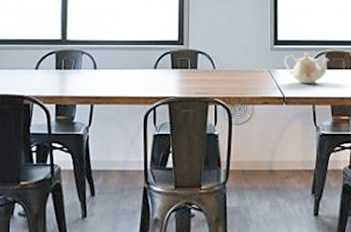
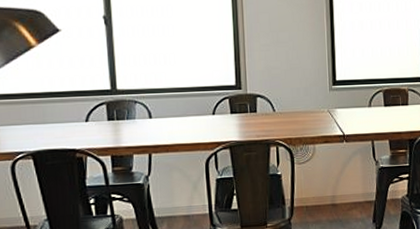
teapot: present [284,52,329,83] -> none [343,90,387,121]

